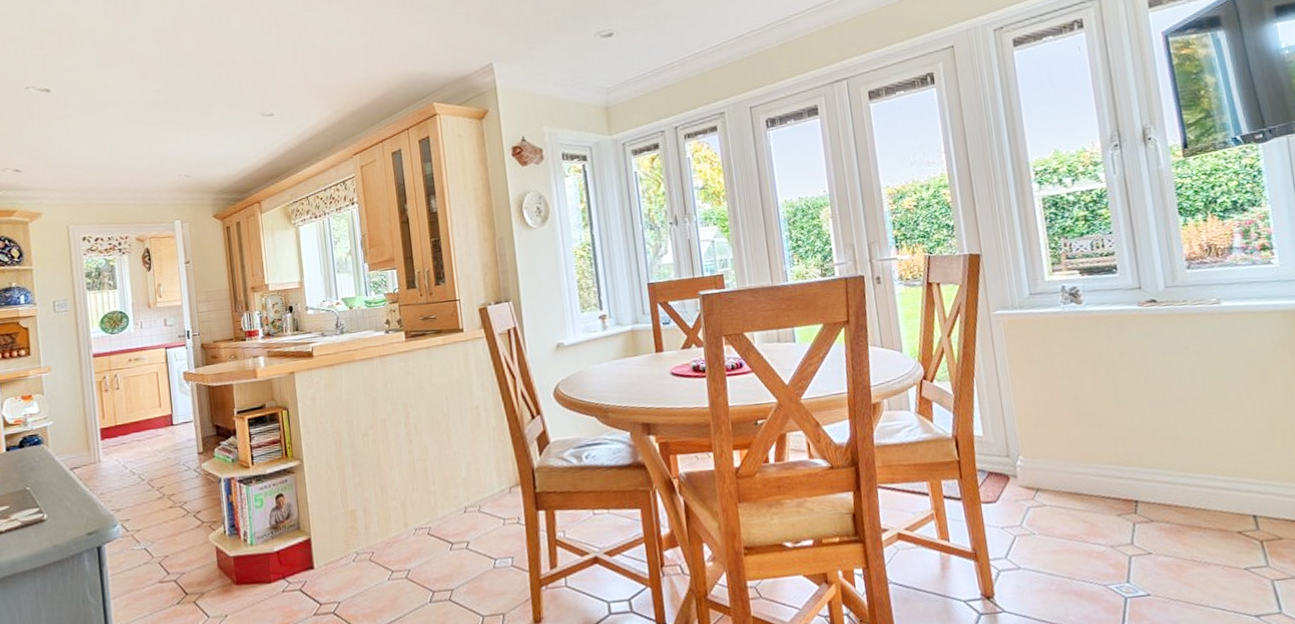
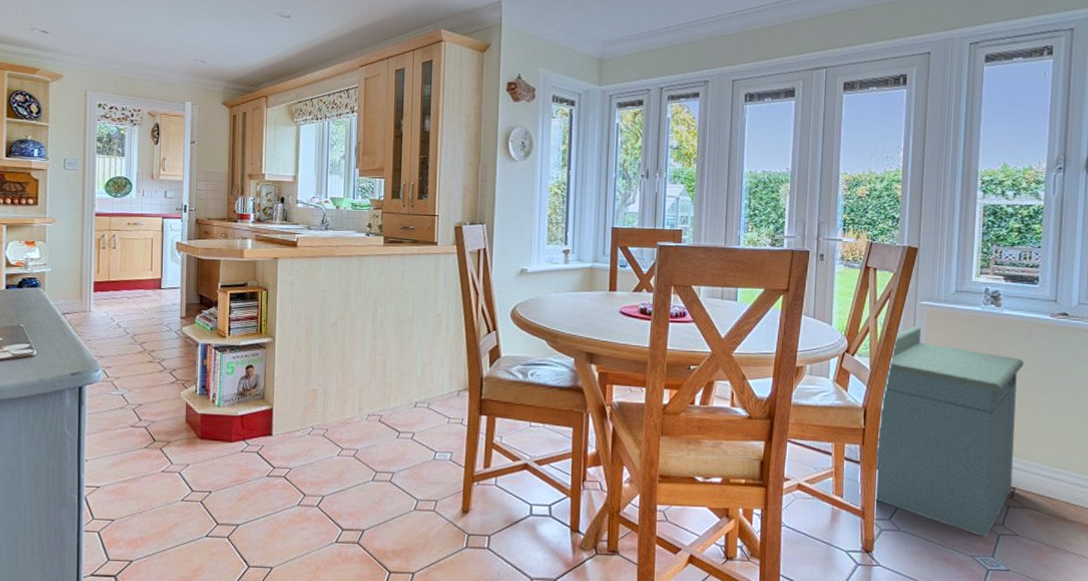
storage cabinet: none [972,337,1135,562] -> present [874,325,1024,537]

